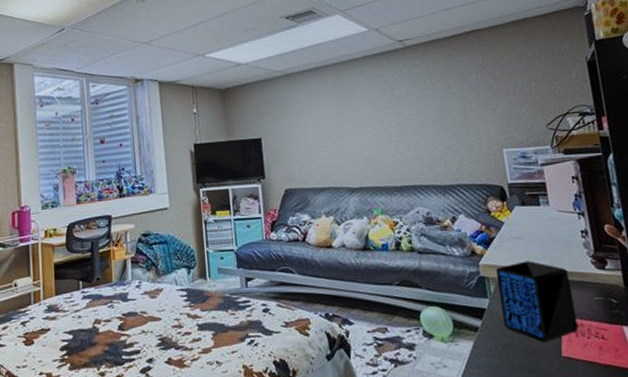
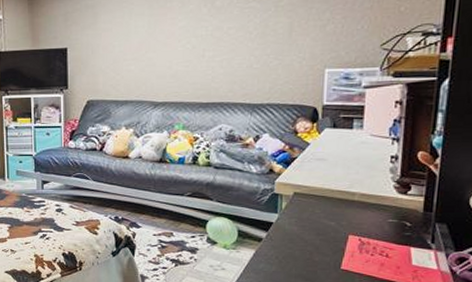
speaker: present [496,261,579,343] -> none [289,182,367,256]

